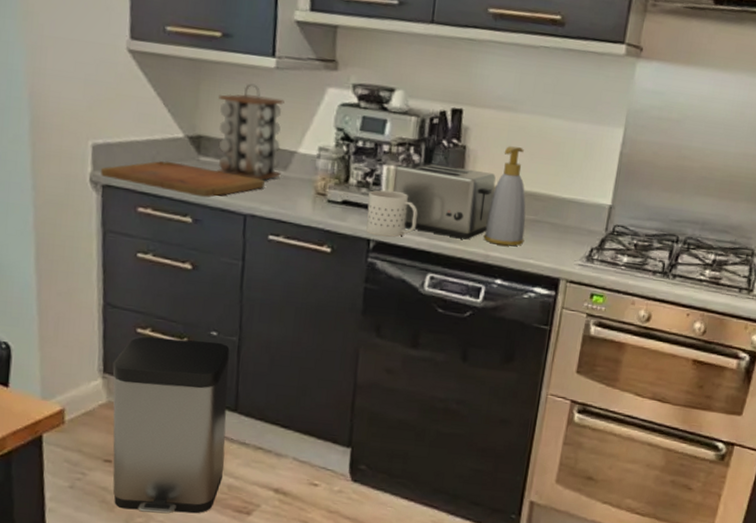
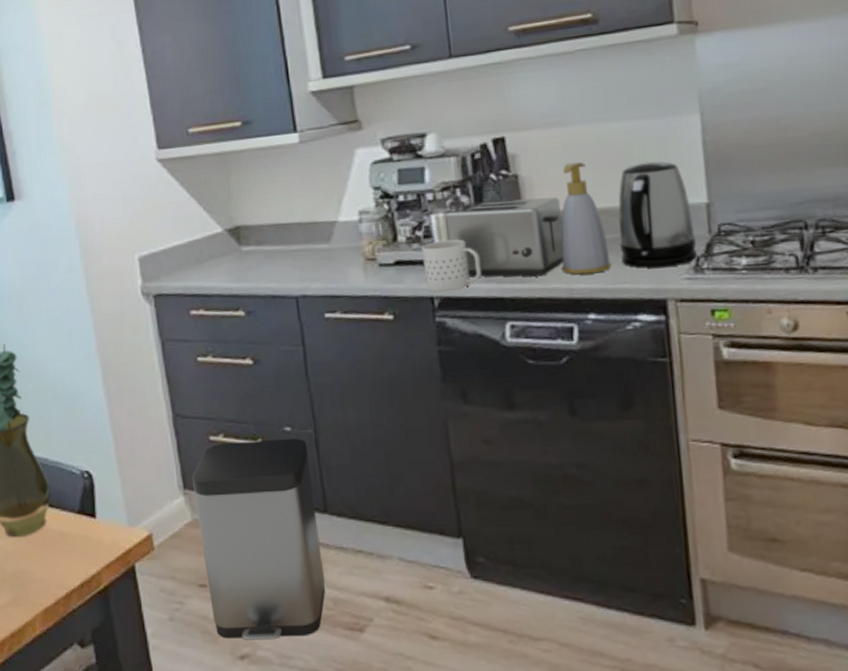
cutting board: present [101,161,266,198] -> none [150,256,311,289]
spice rack: present [217,83,285,181] -> none [249,163,325,259]
kettle: none [533,159,598,253] -> present [618,161,697,268]

